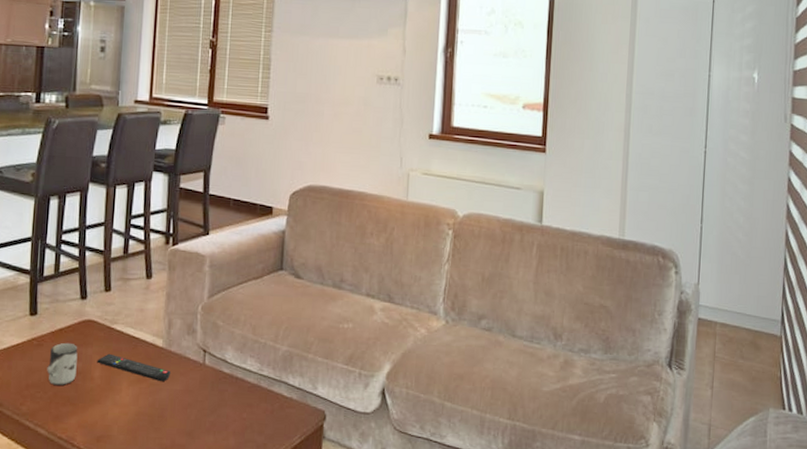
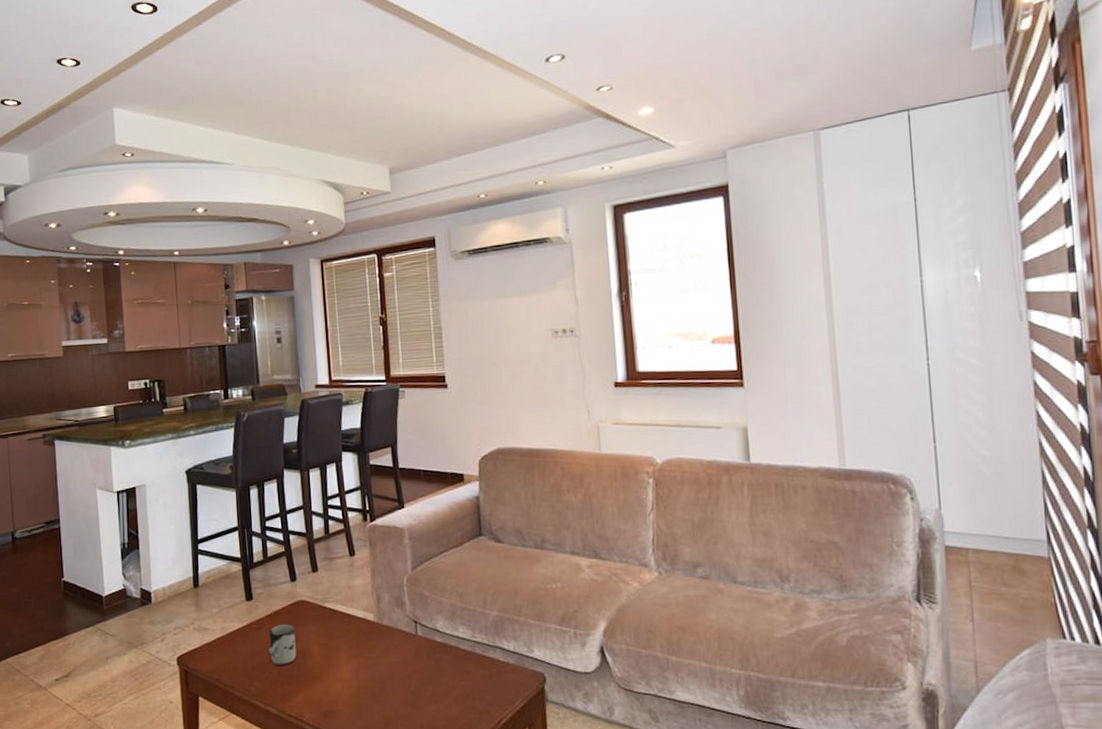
remote control: present [97,353,171,382] -> none [314,631,386,656]

